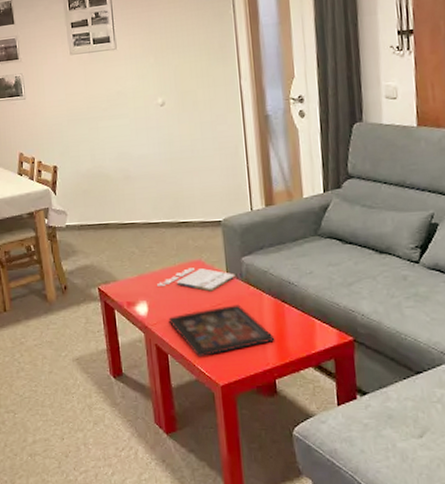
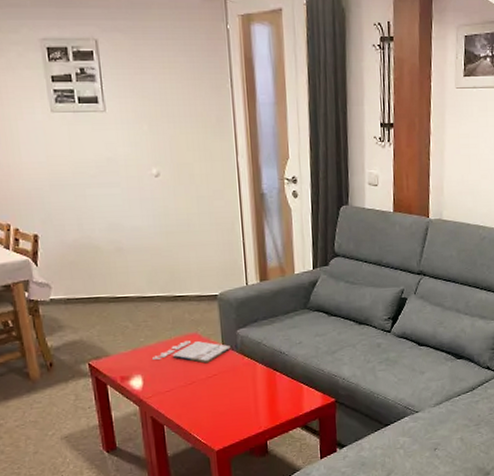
decorative tray: present [168,304,275,358] -> none [164,374,267,426]

